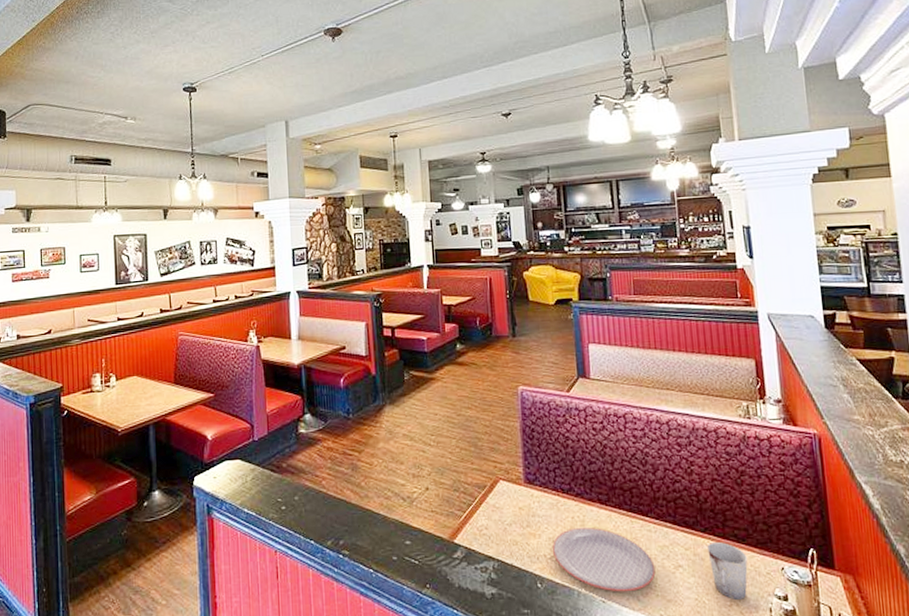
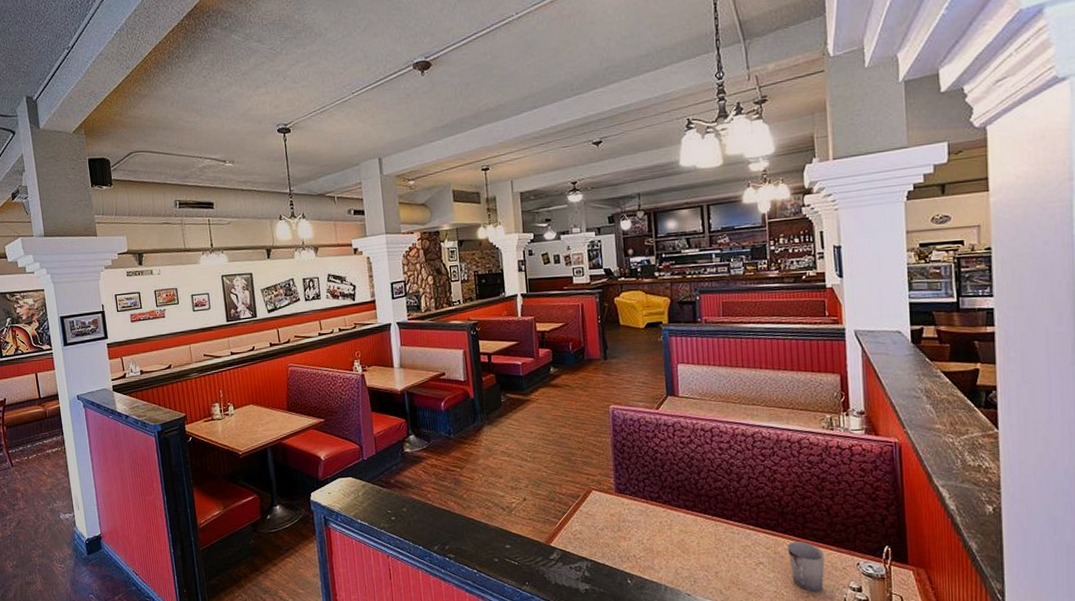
plate: present [552,527,656,592] -> none [641,530,738,587]

